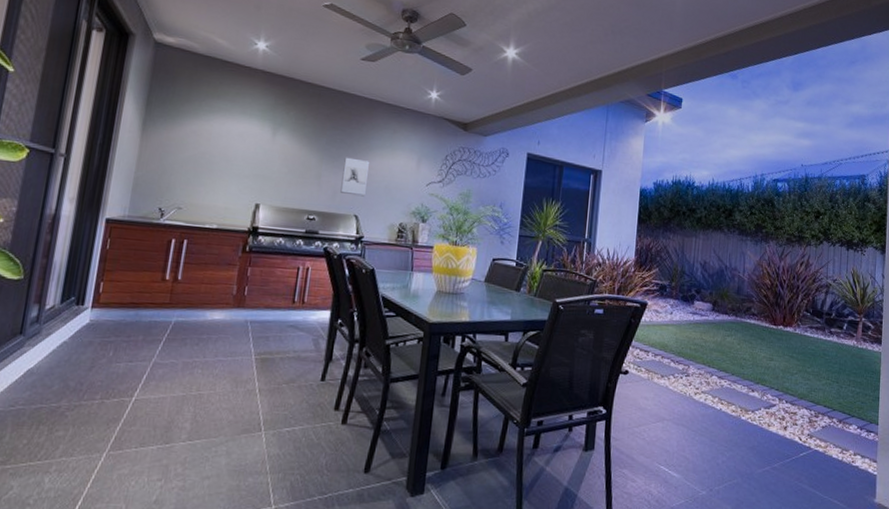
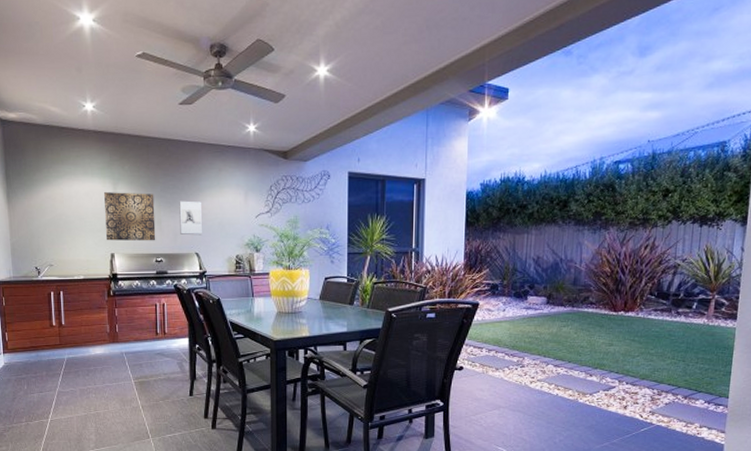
wall art: none [253,136,318,196] -> present [104,192,156,241]

